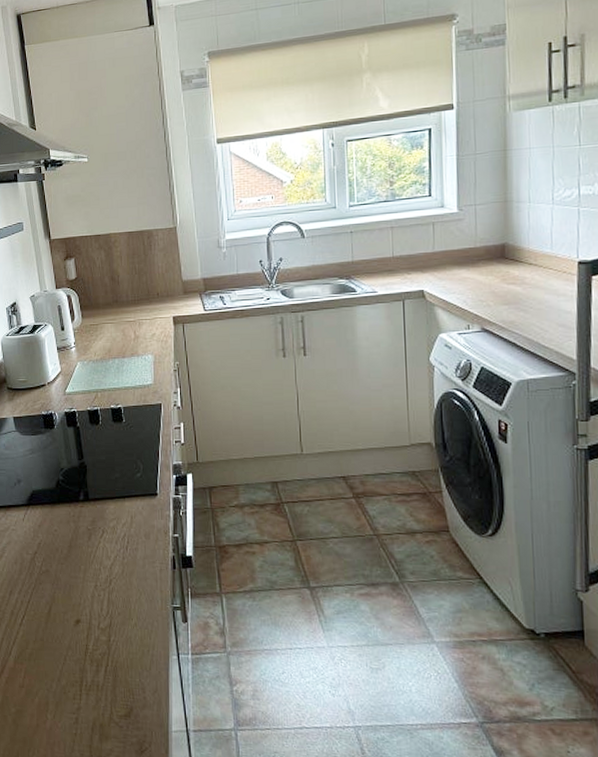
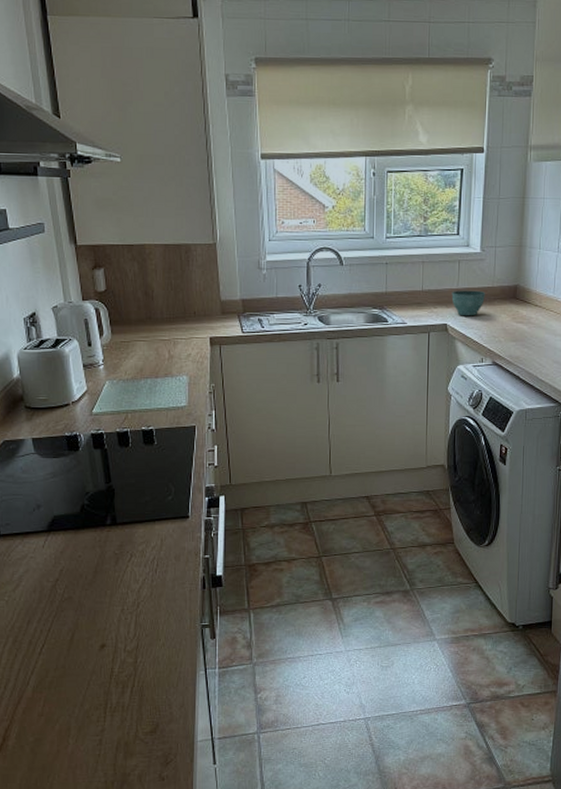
flower pot: none [427,252,468,281] -> present [451,290,486,316]

